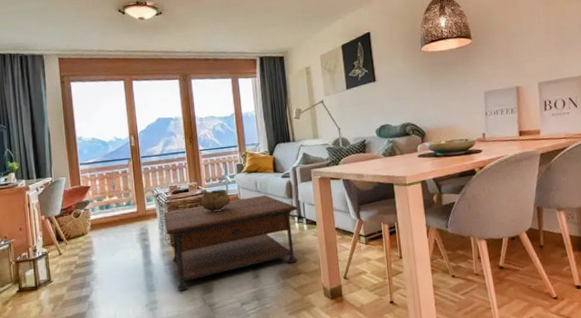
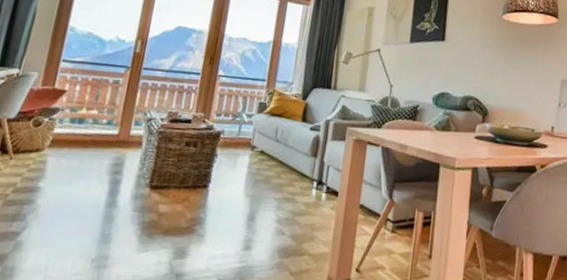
coffee table: present [163,194,298,291] -> none [141,142,320,249]
decorative bowl: present [201,189,231,212] -> none [202,127,241,155]

